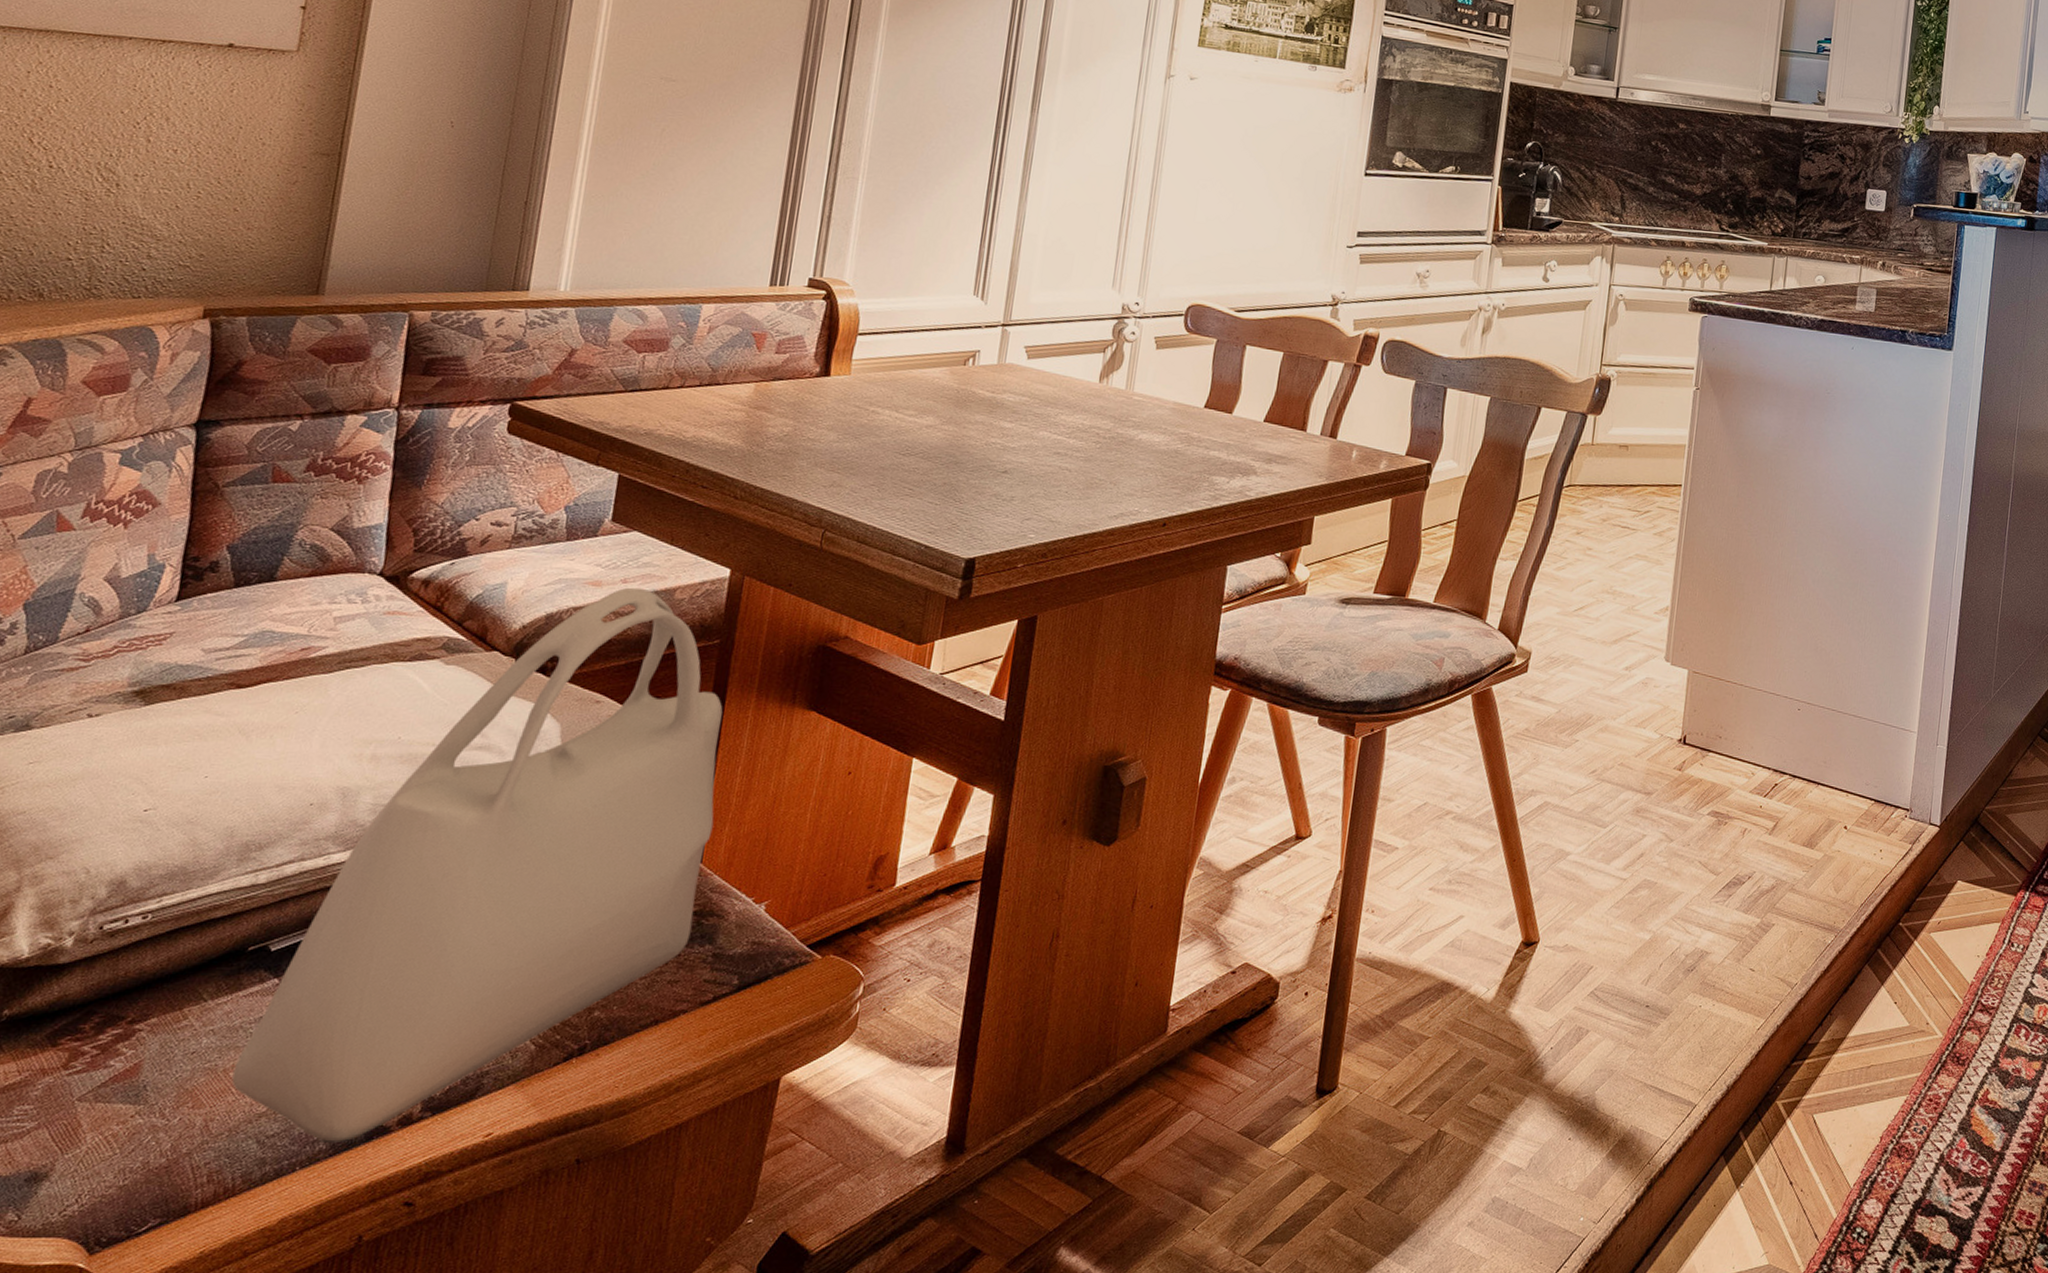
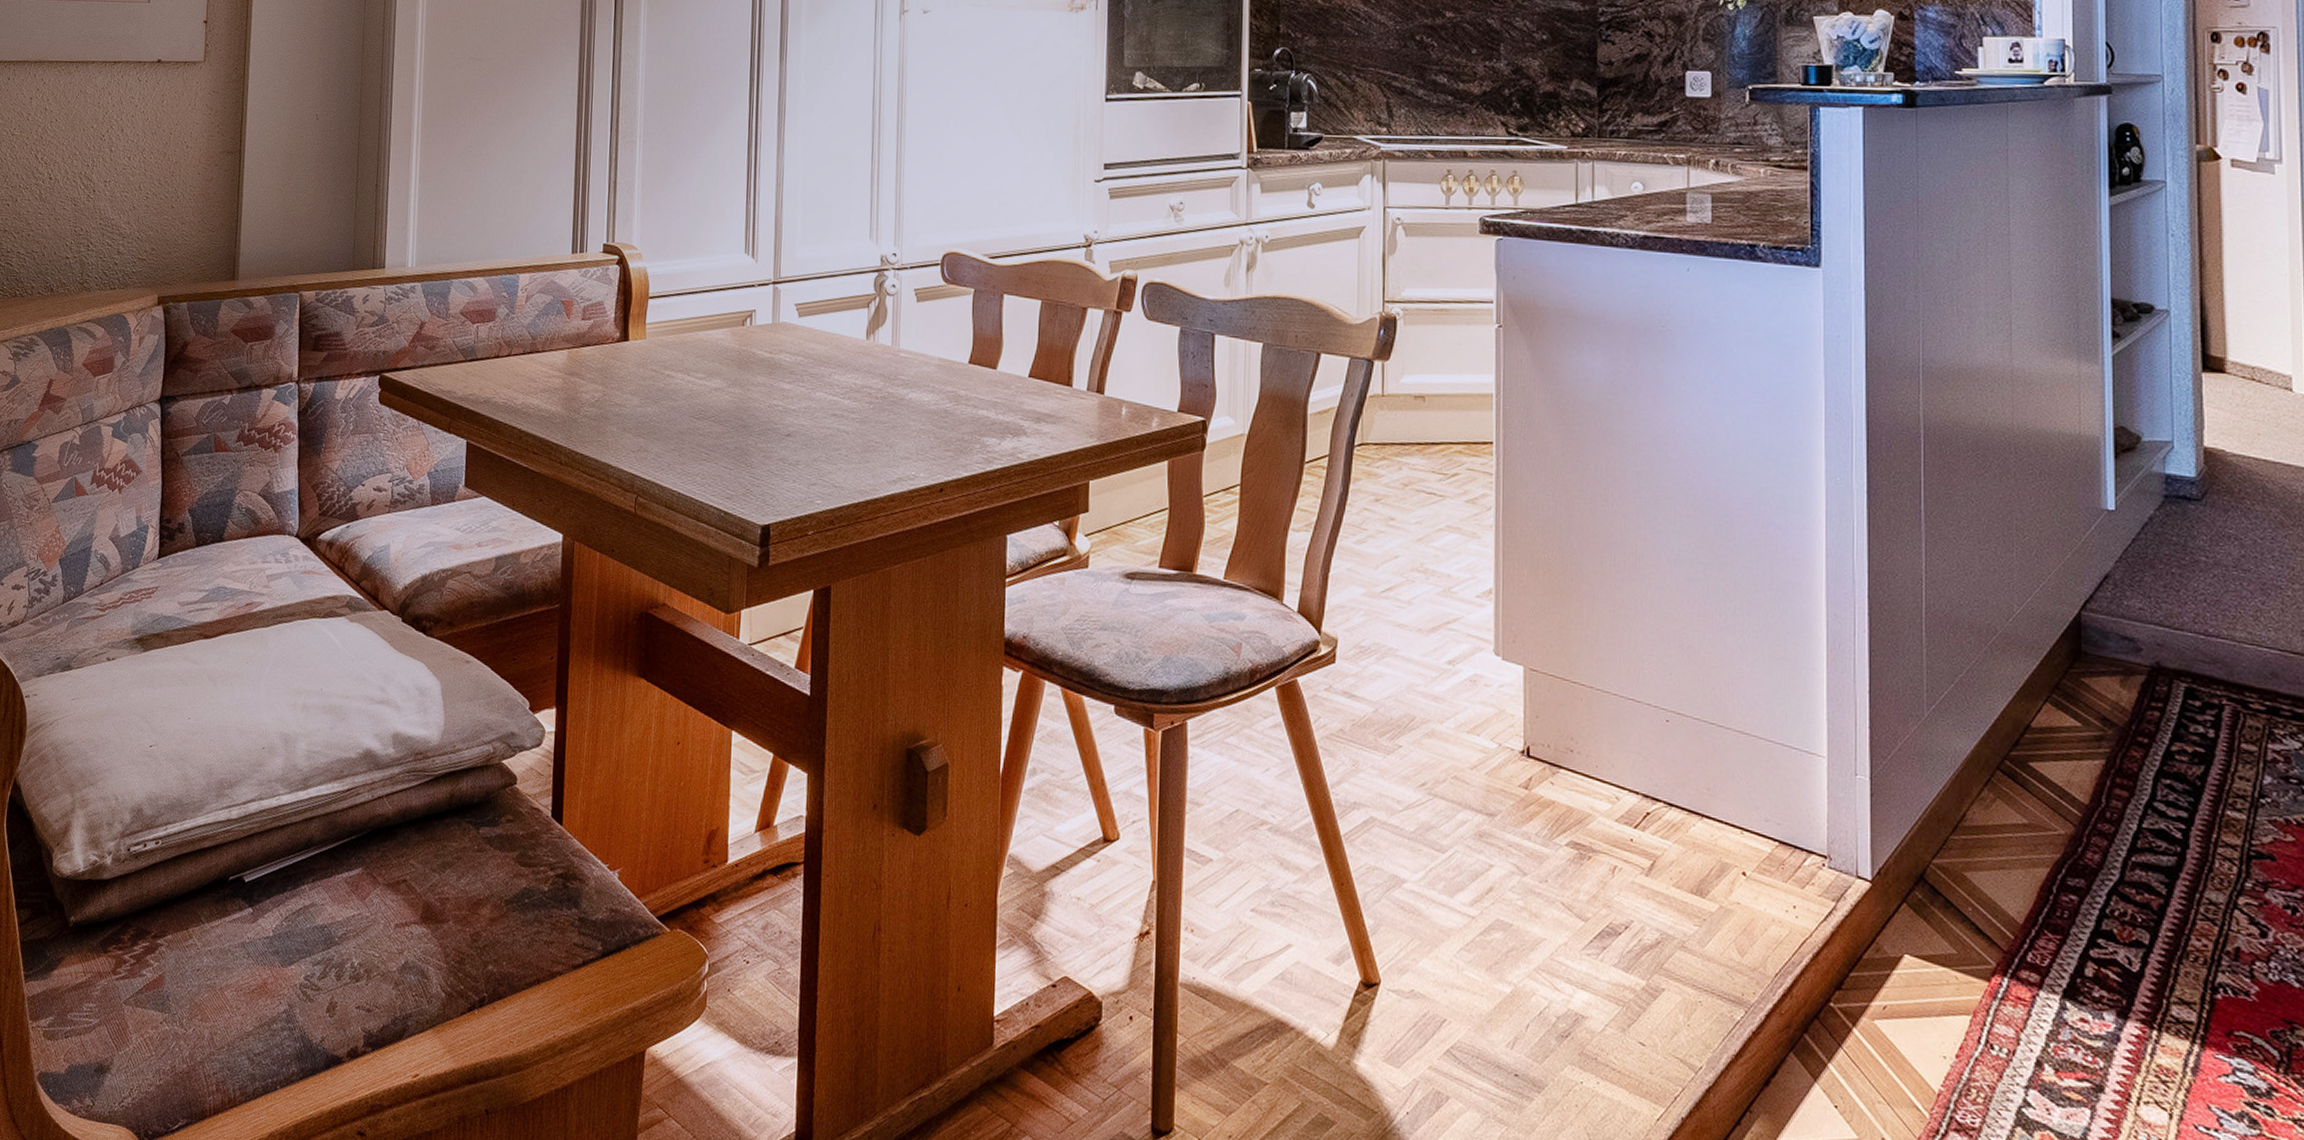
handbag: present [231,587,723,1142] -> none [226,551,569,1068]

